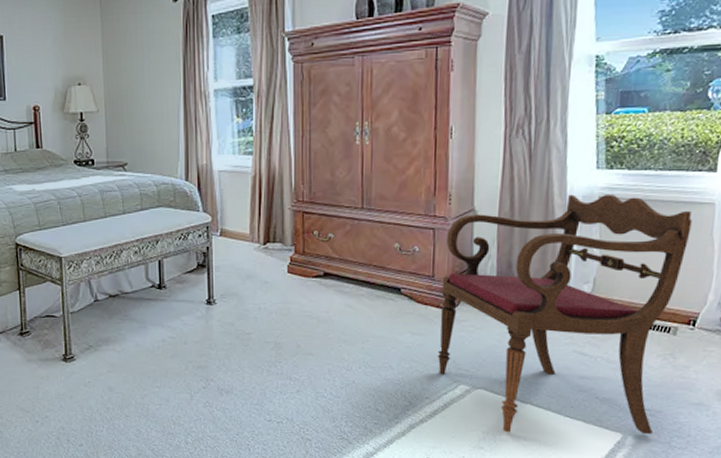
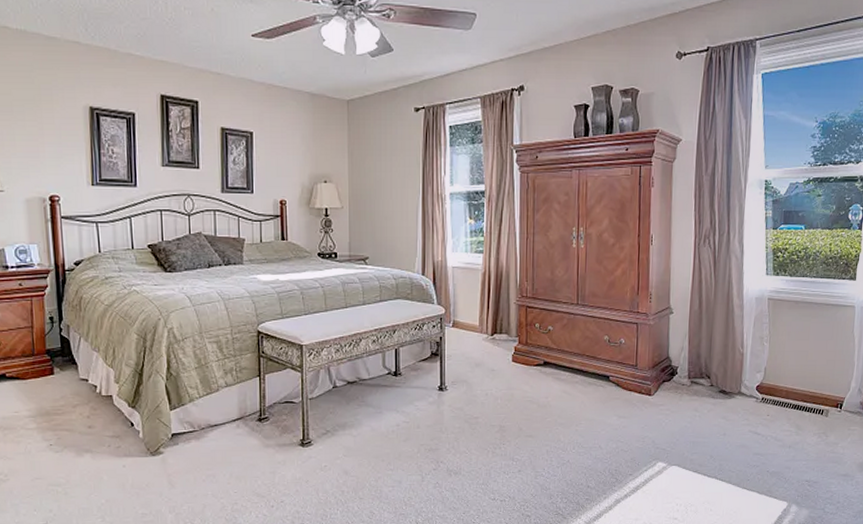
armchair: present [437,194,692,434] -> none [639,296,838,504]

